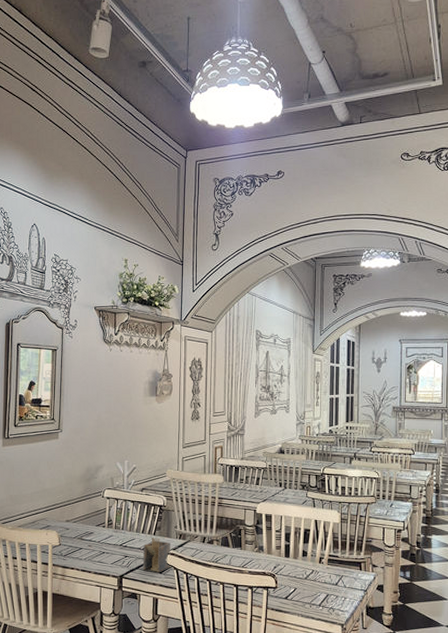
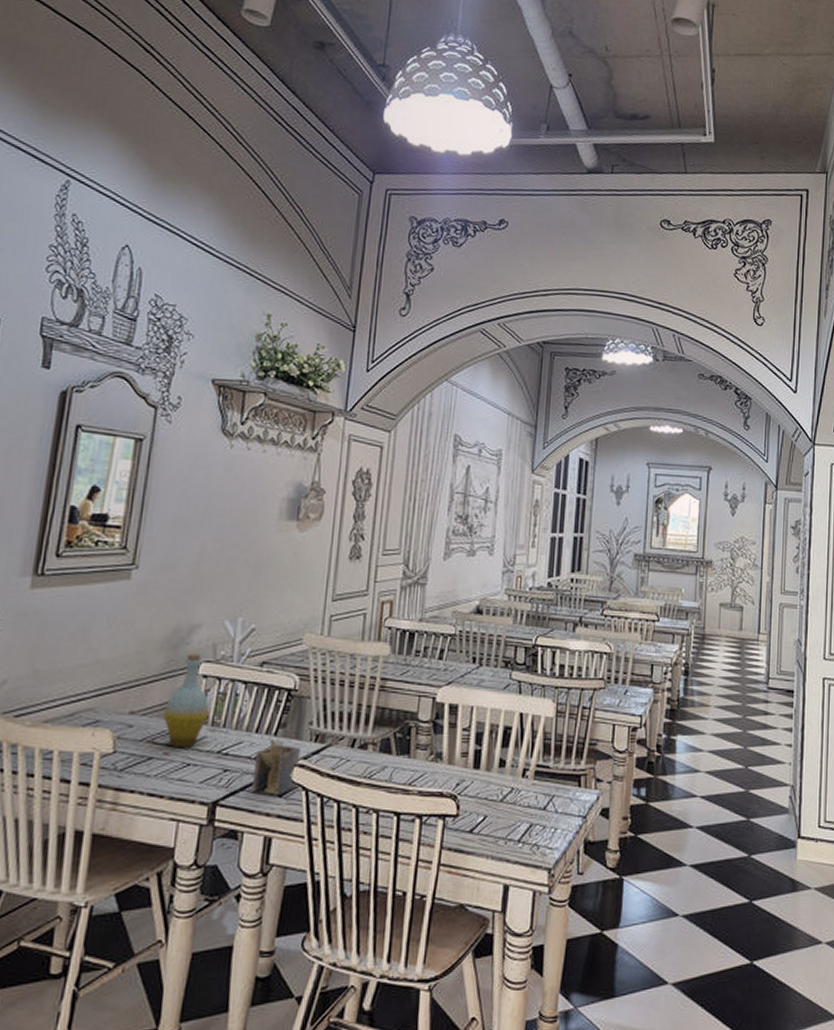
bottle: none [86,484,113,542] -> present [163,653,210,747]

